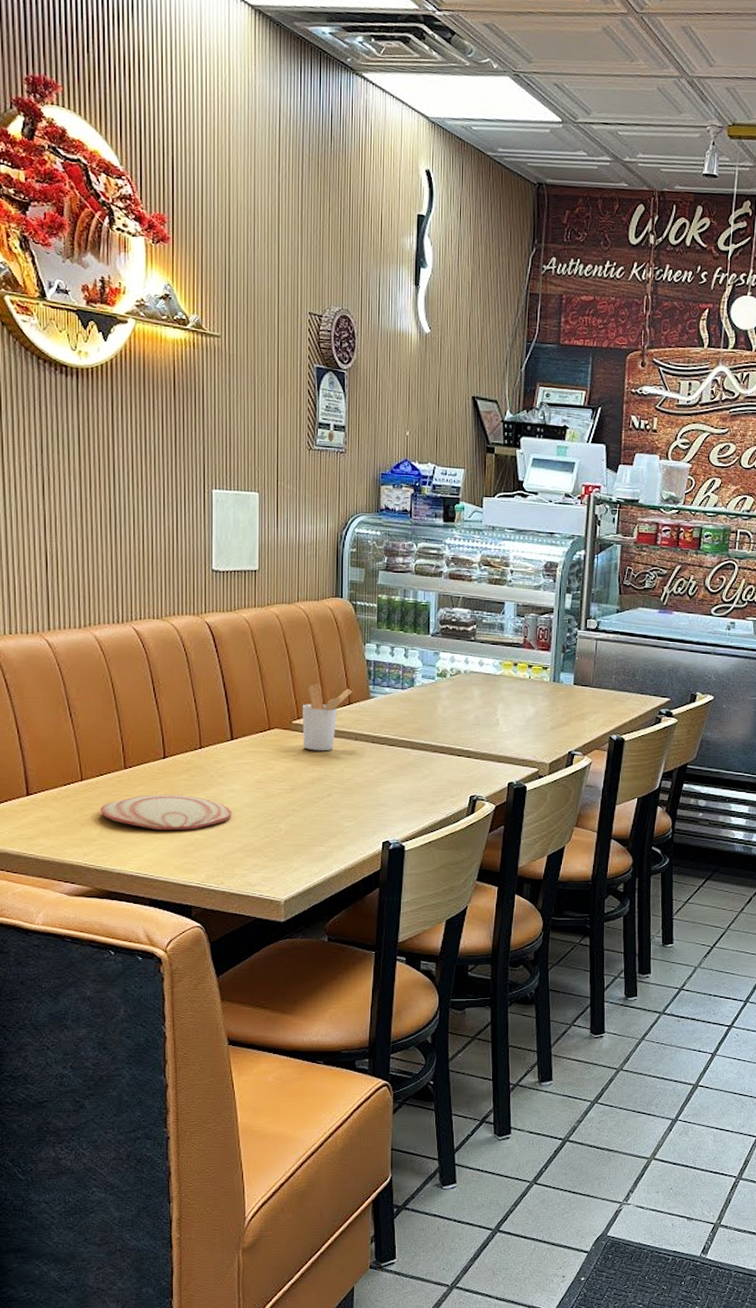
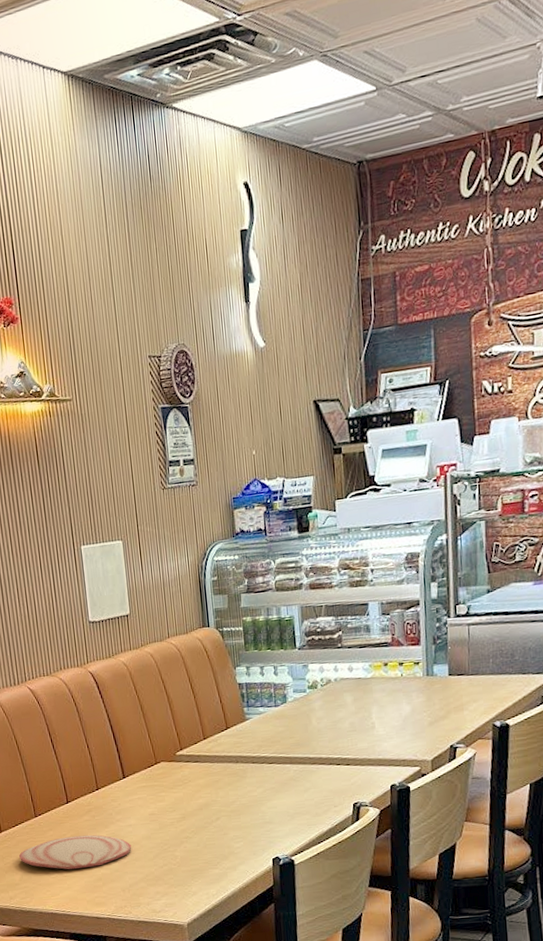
utensil holder: present [302,683,353,751] -> none [183,713,229,779]

